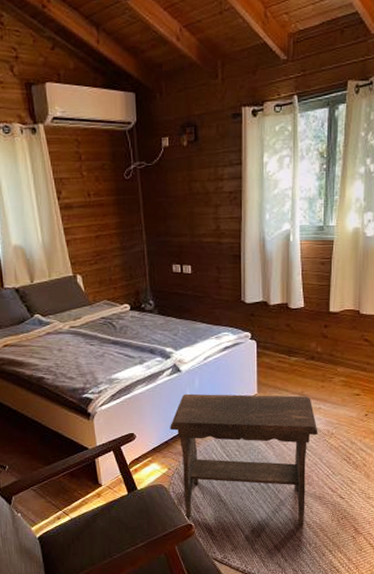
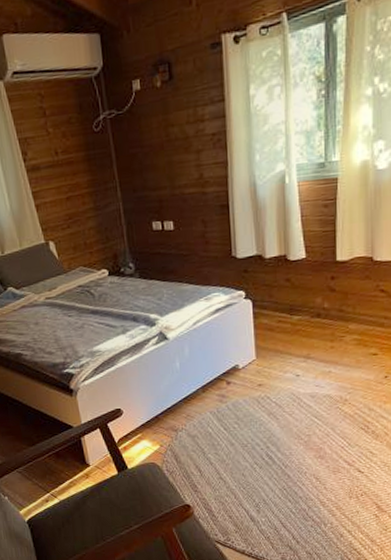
footstool: present [170,393,318,525] -> none [159,359,329,503]

